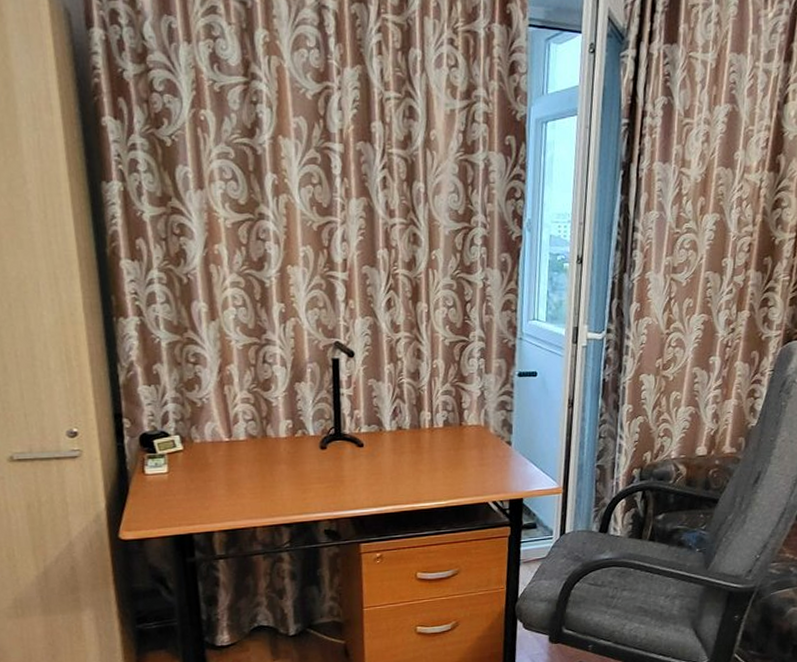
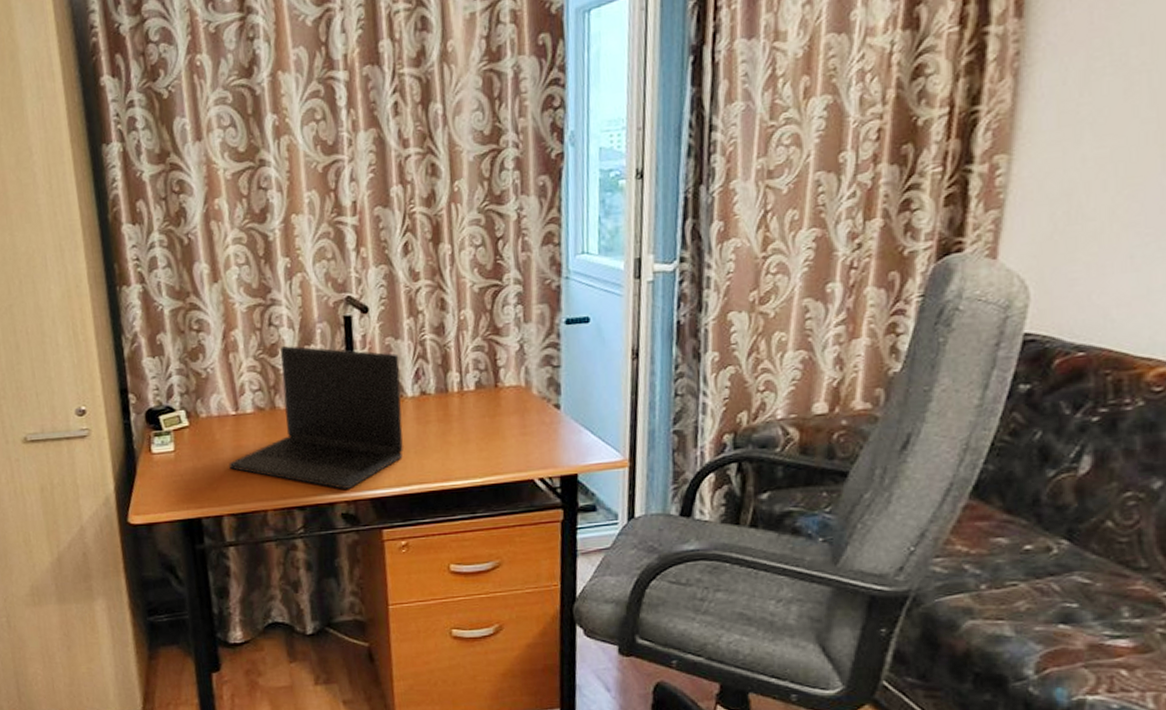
laptop: none [221,382,381,509] -> present [229,346,403,489]

